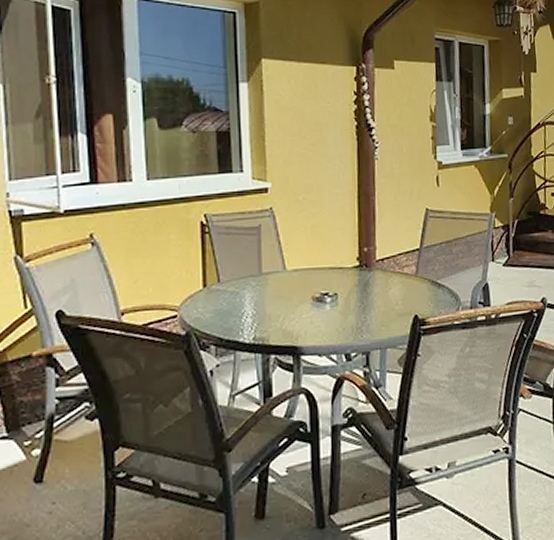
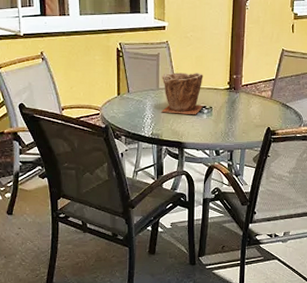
plant pot: none [265,248,325,308] -> present [161,72,203,115]

